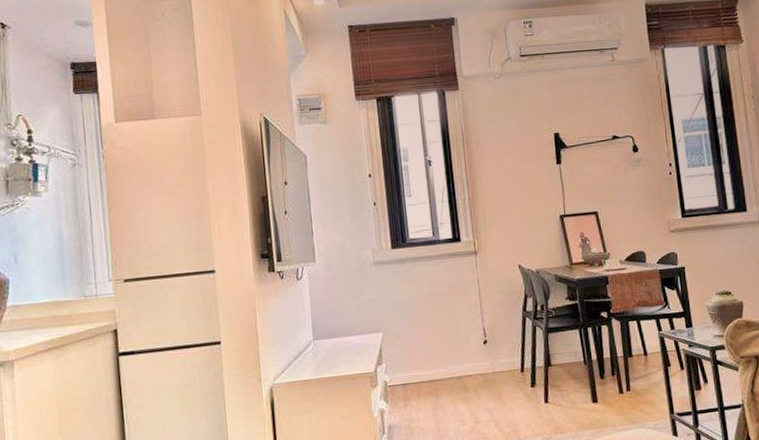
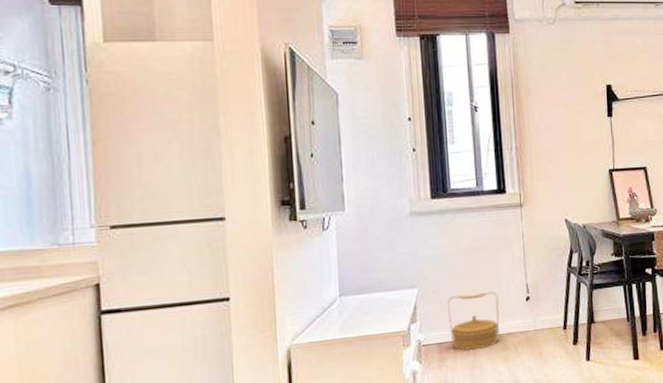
basket: none [409,335,460,391] -> present [447,291,500,350]

